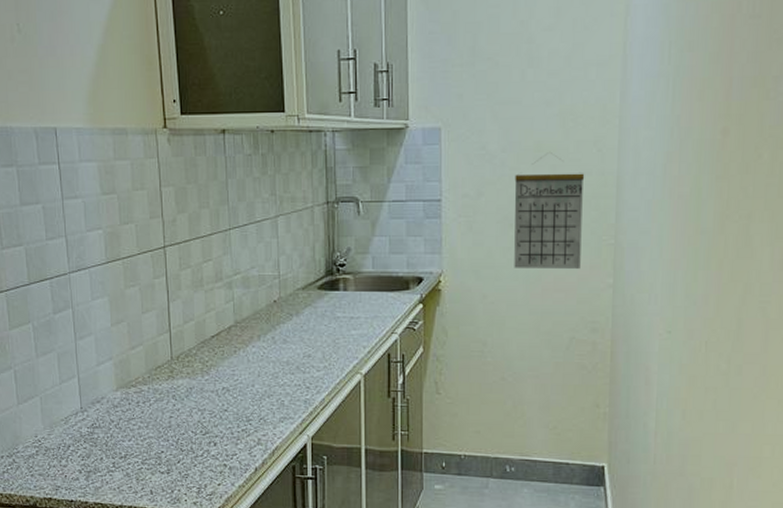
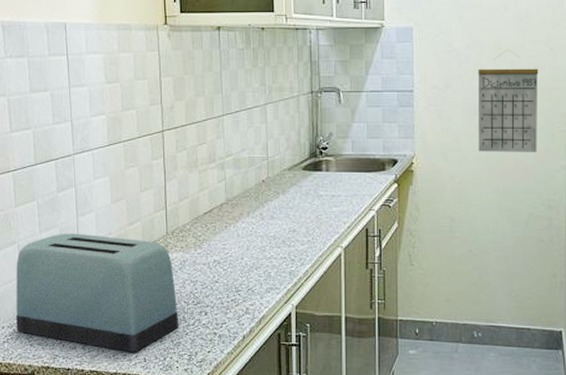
toaster: none [13,357,187,484] -> present [15,233,179,352]

